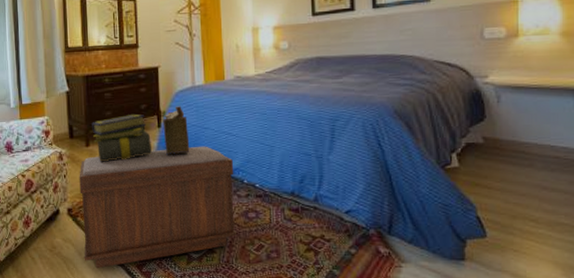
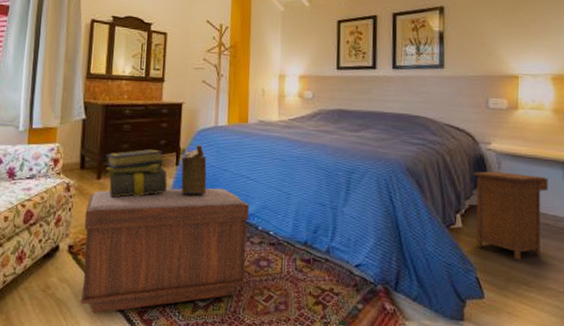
nightstand: none [468,105,557,197] -> present [472,171,548,261]

